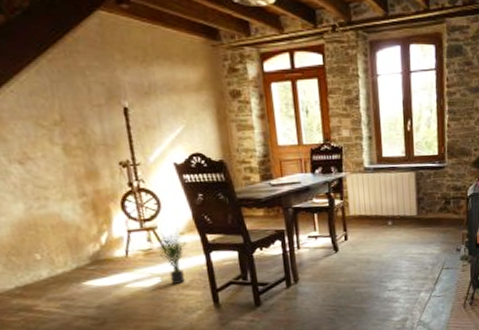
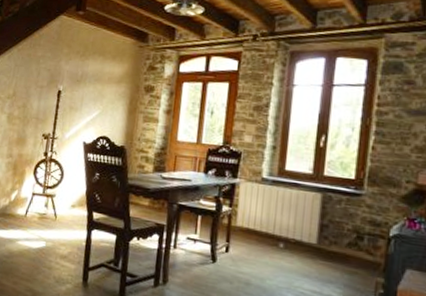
potted plant: present [155,228,187,284] -> none [47,200,75,253]

